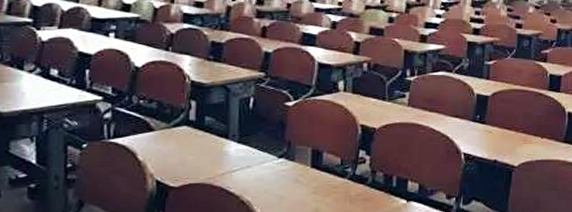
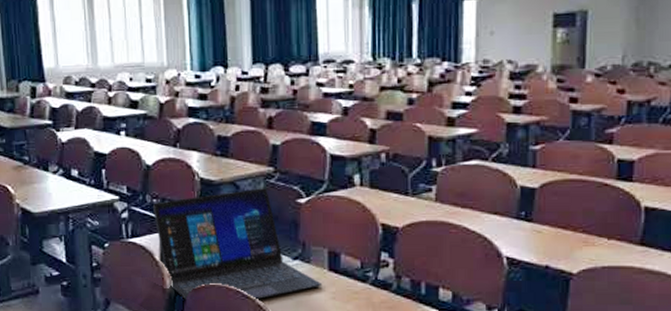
laptop: none [138,91,305,199] -> present [152,188,323,301]

